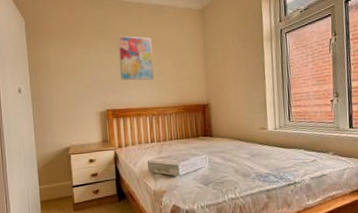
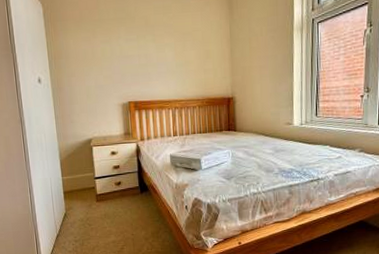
wall art: present [117,35,154,81] -> none [139,23,177,72]

